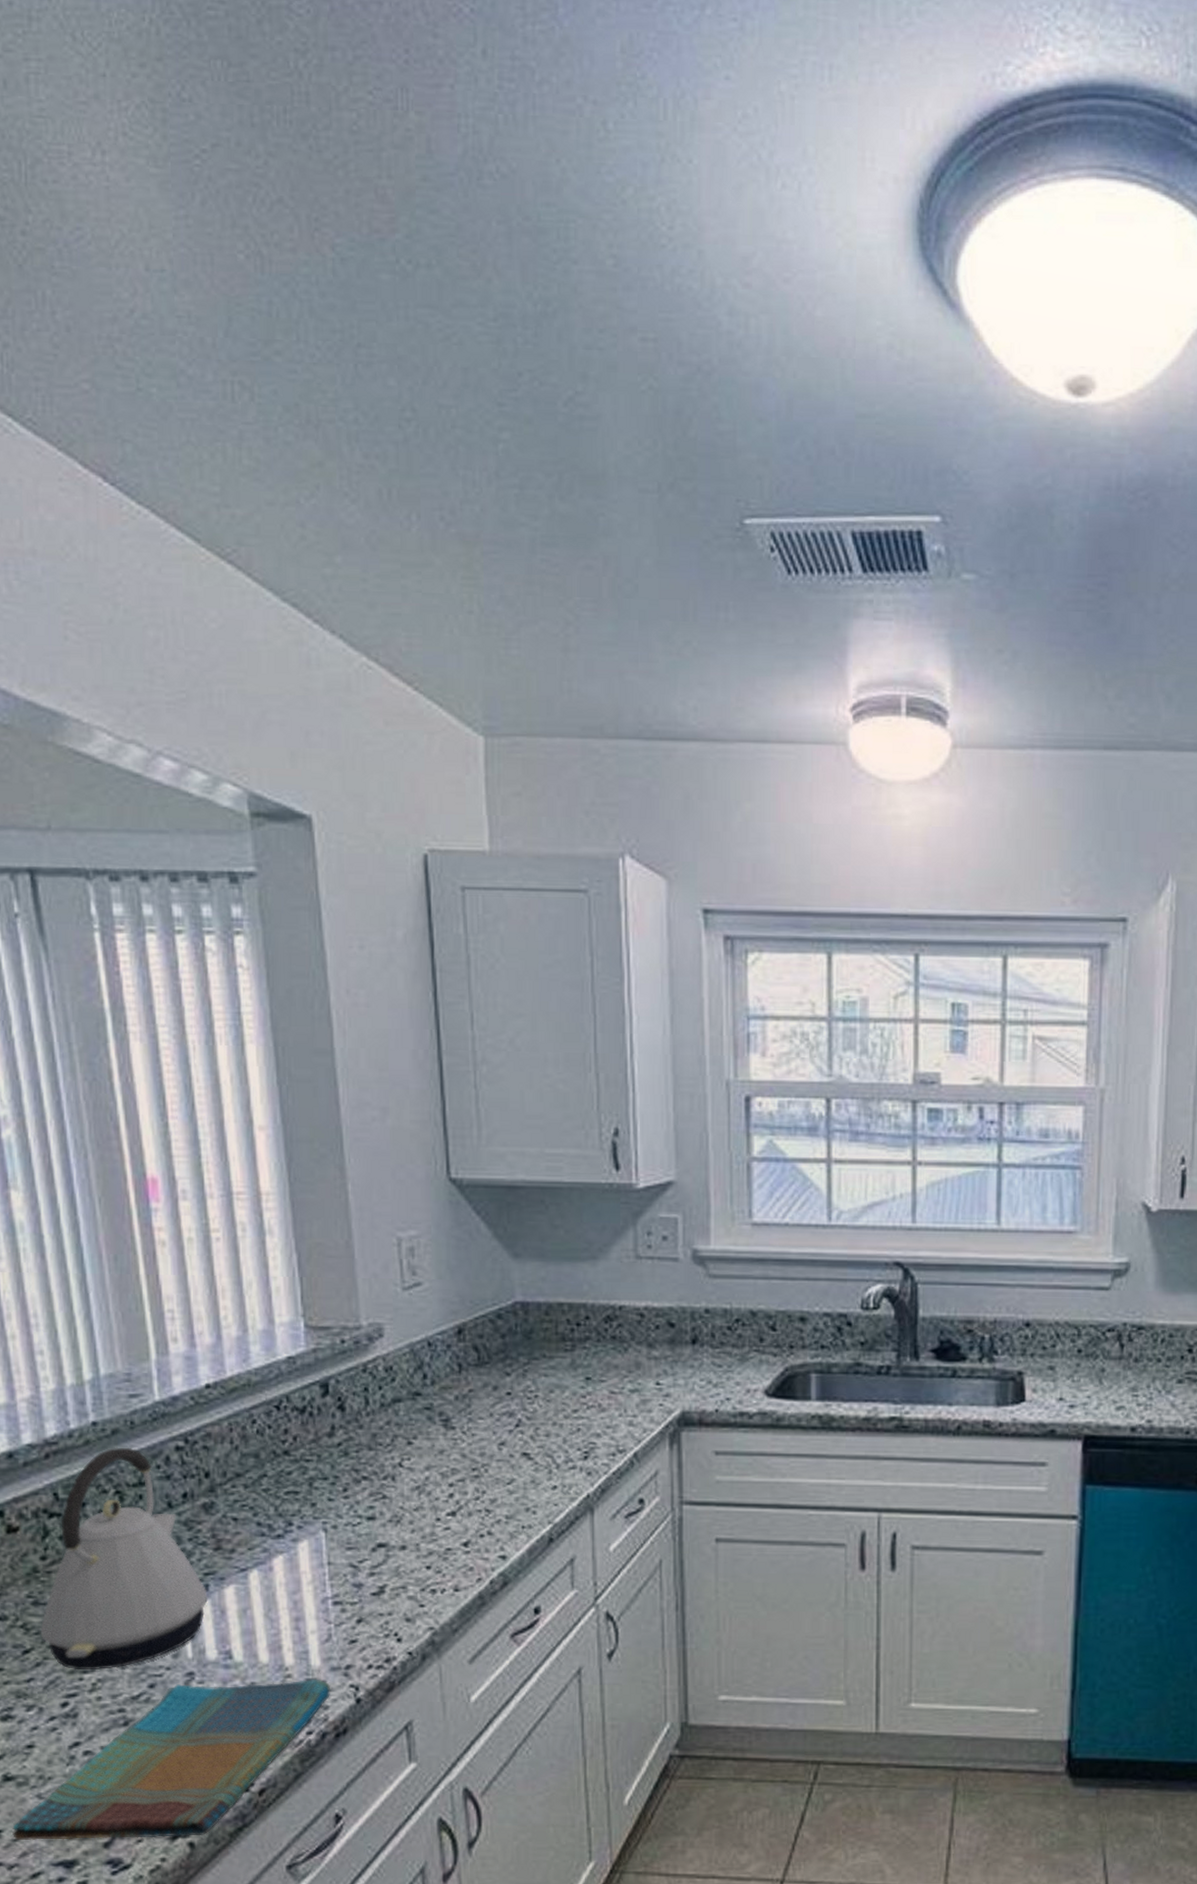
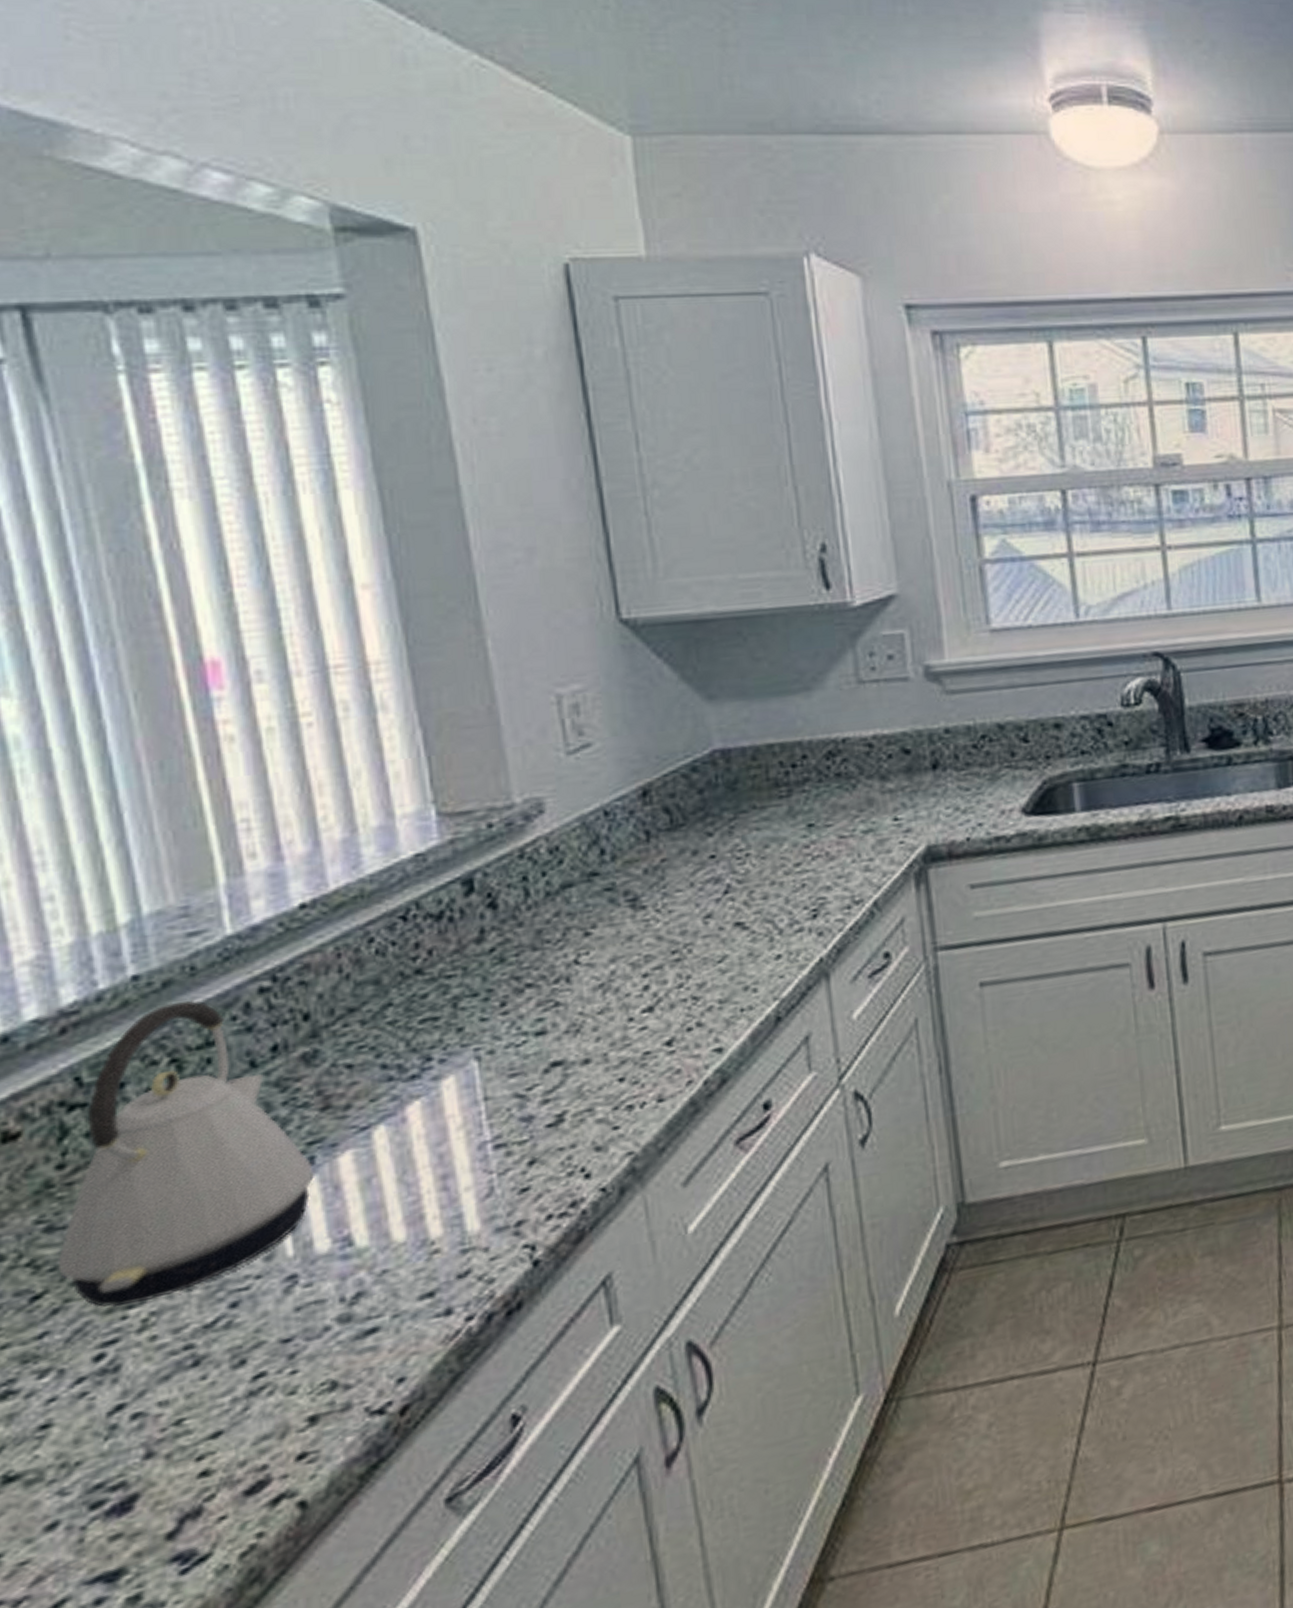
dish towel: present [12,1678,330,1841] -> none [18,1247,496,1564]

